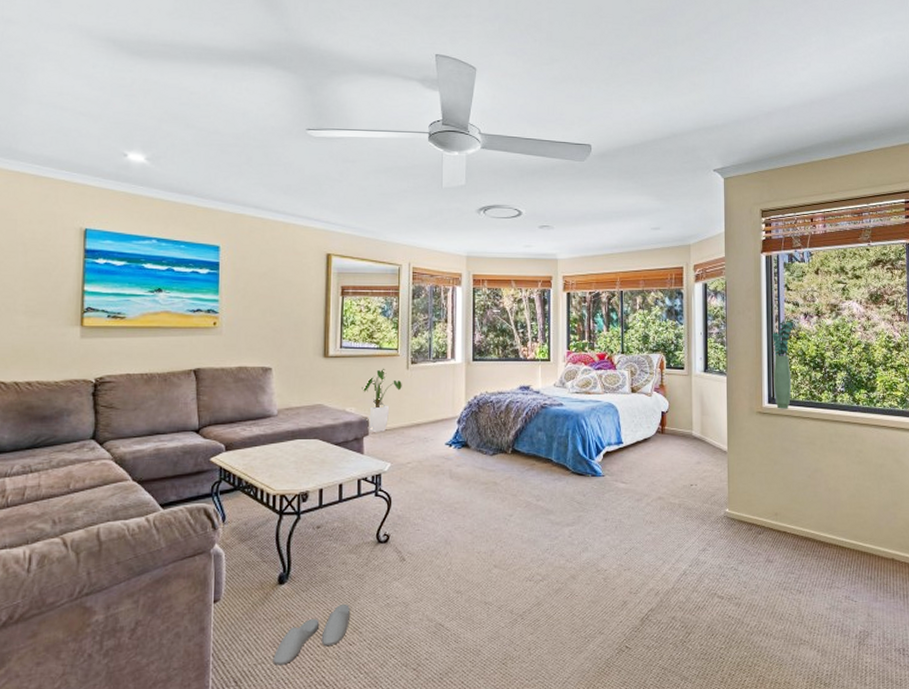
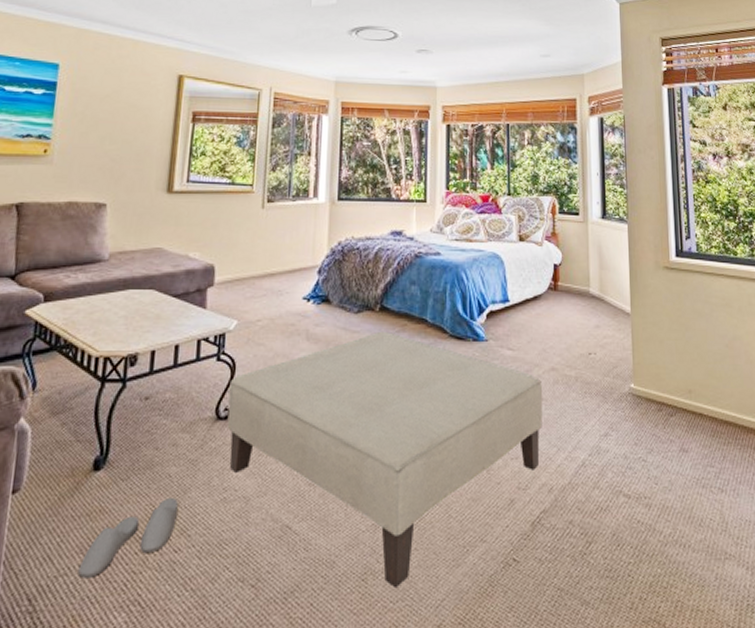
house plant: present [362,368,402,433] -> none [209,206,256,284]
ottoman: none [386,469,650,669] -> present [227,331,542,587]
vase: present [772,317,794,409] -> none [677,158,702,264]

